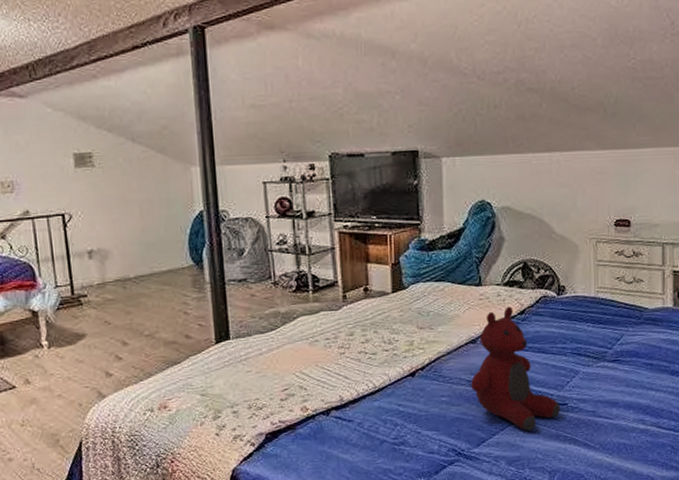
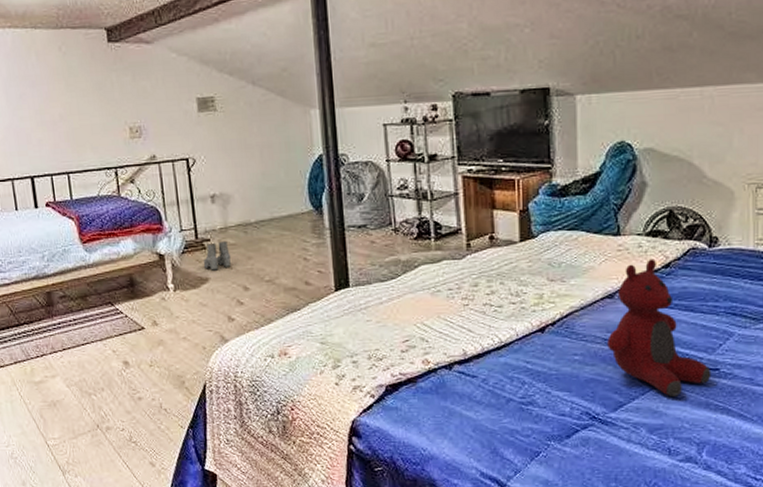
boots: none [79,296,110,326] -> present [203,240,232,271]

